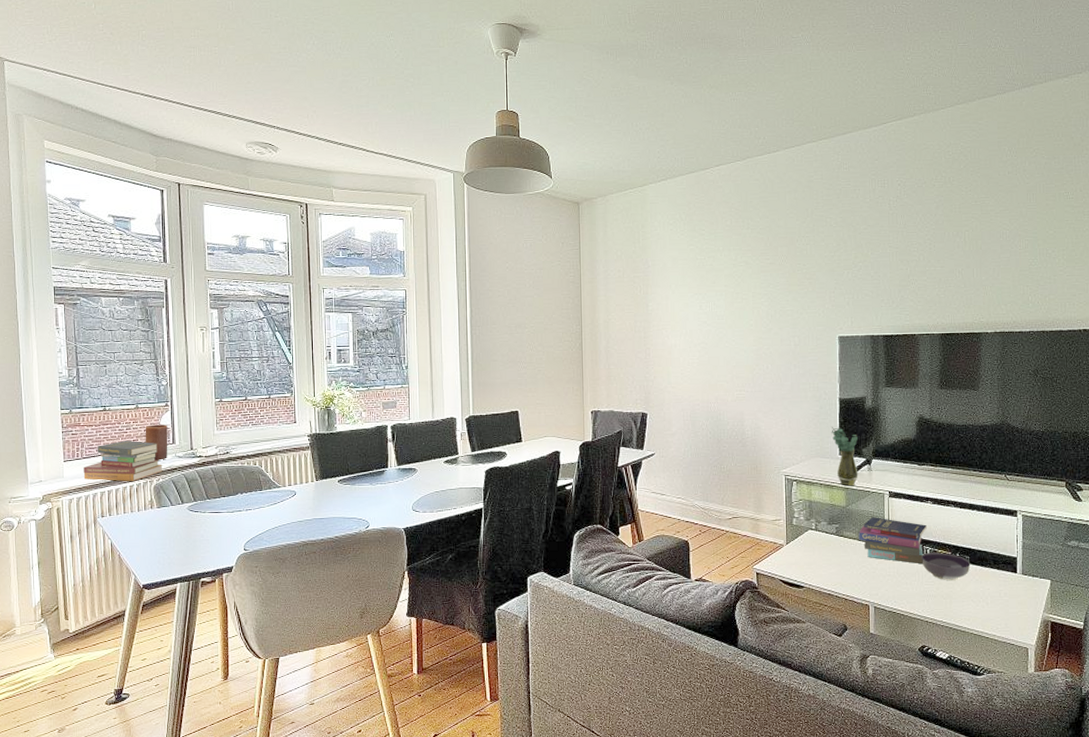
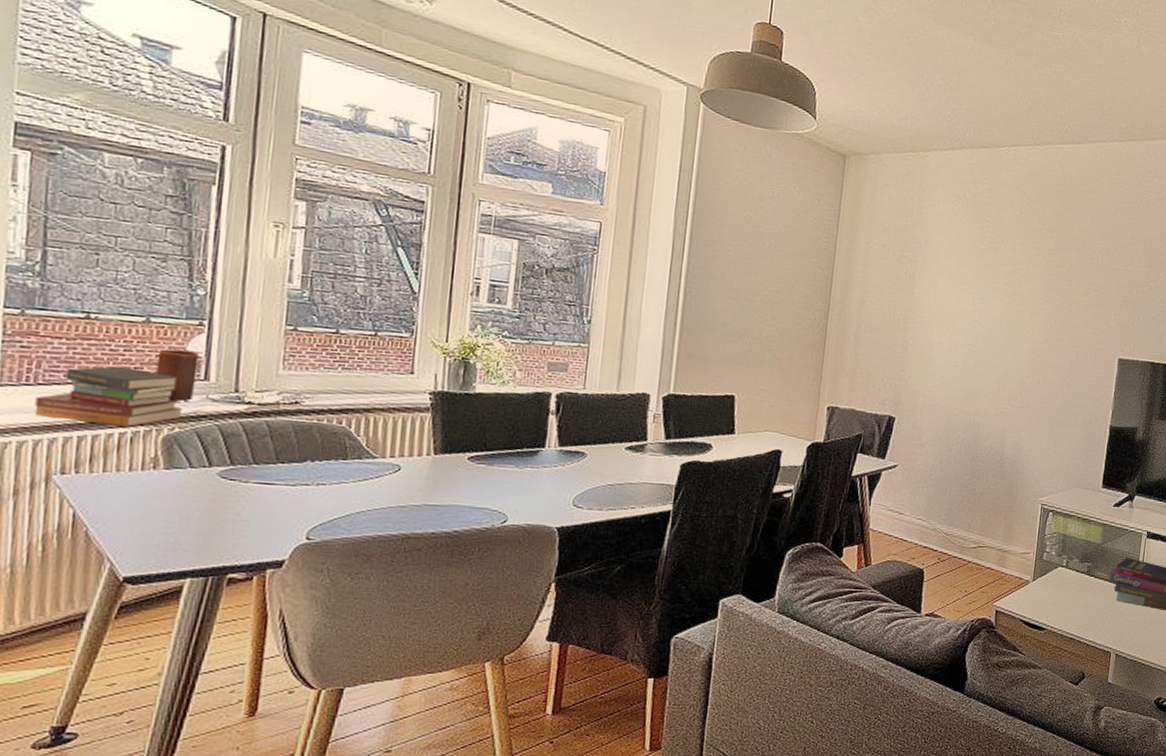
vase: present [831,426,858,486] -> none [1096,455,1124,523]

